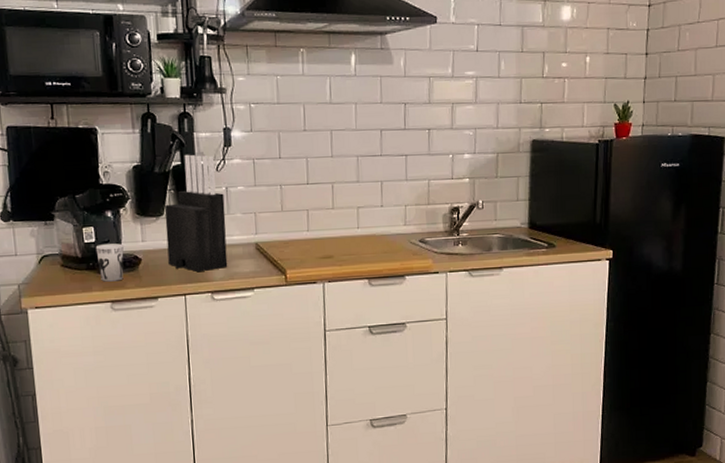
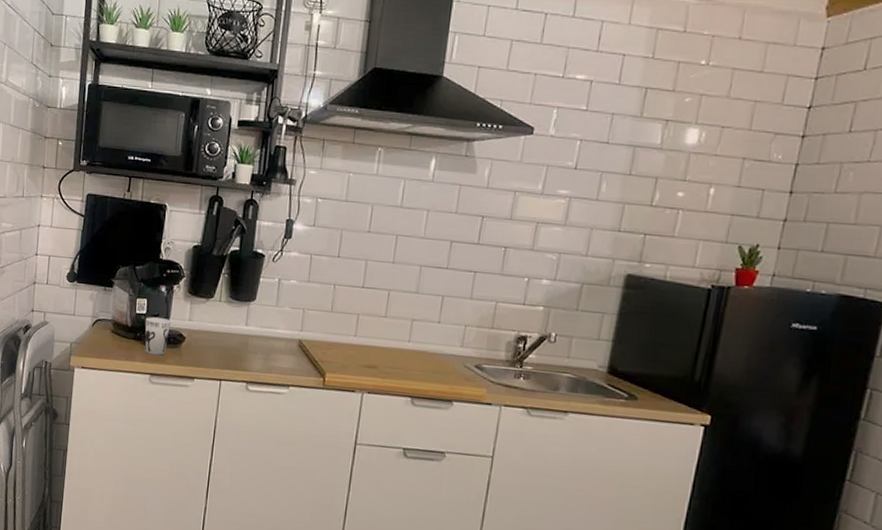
knife block: present [164,154,228,273] -> none [210,241,276,360]

